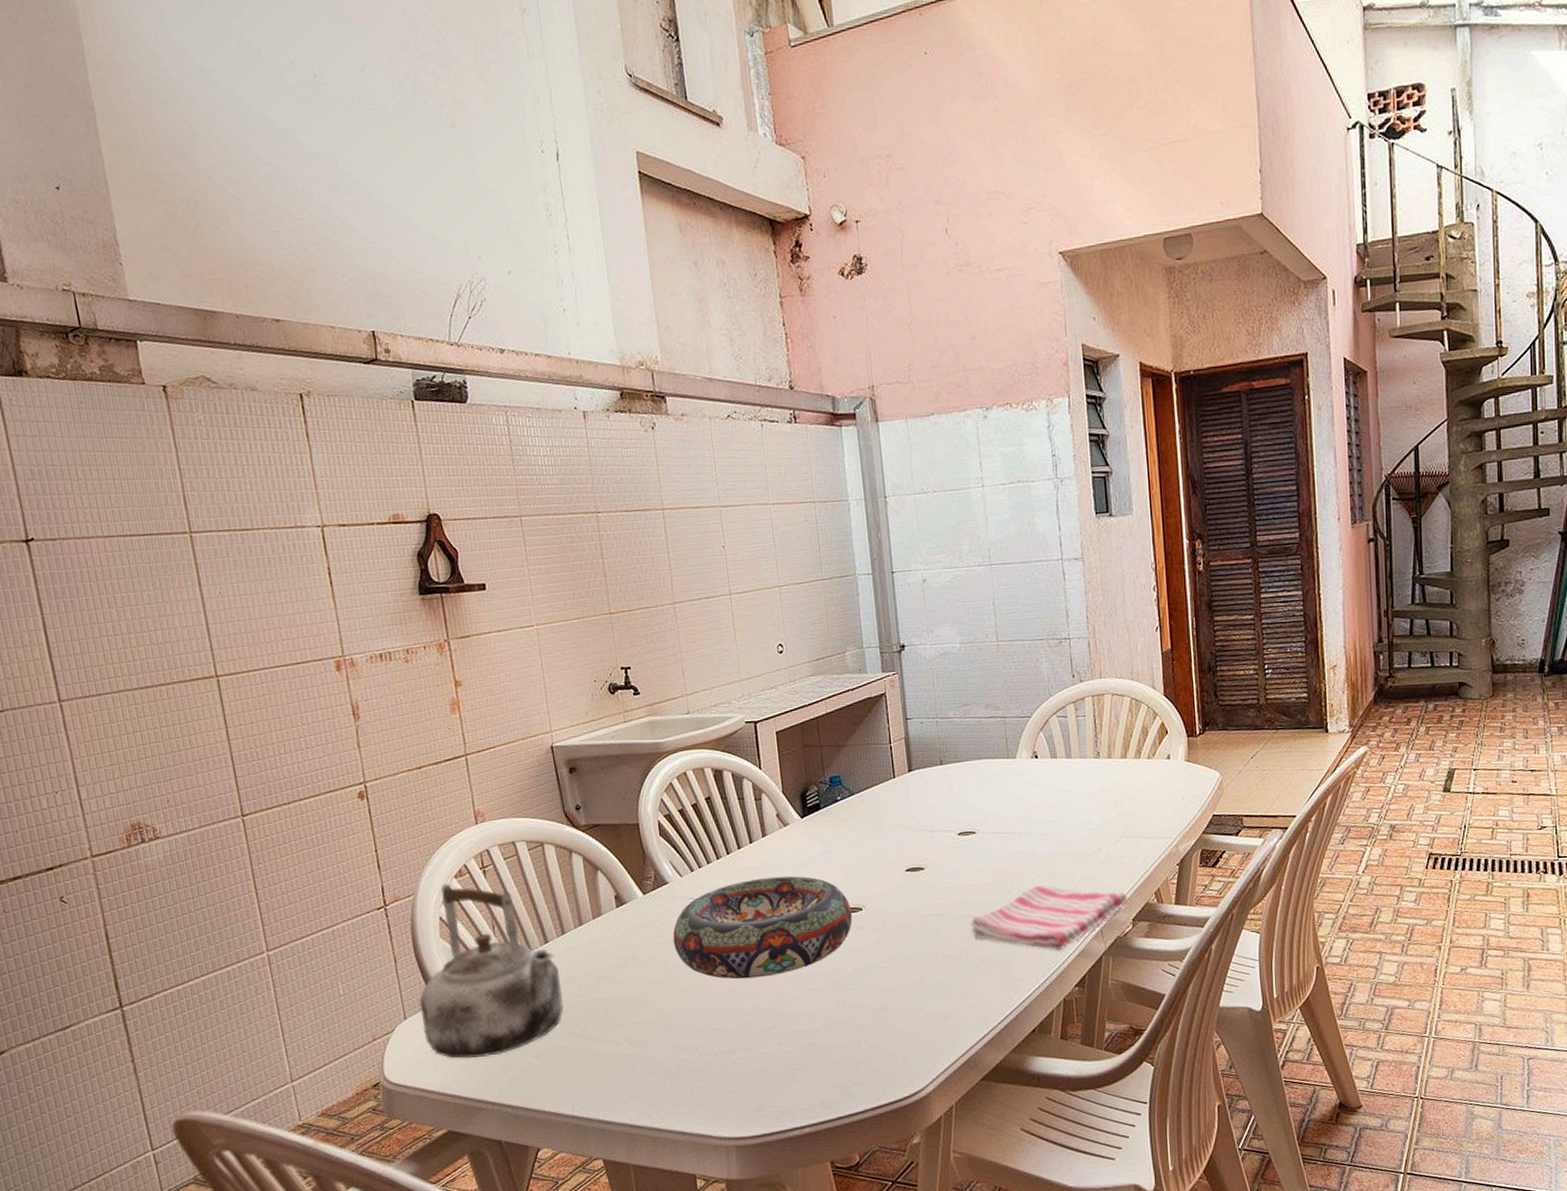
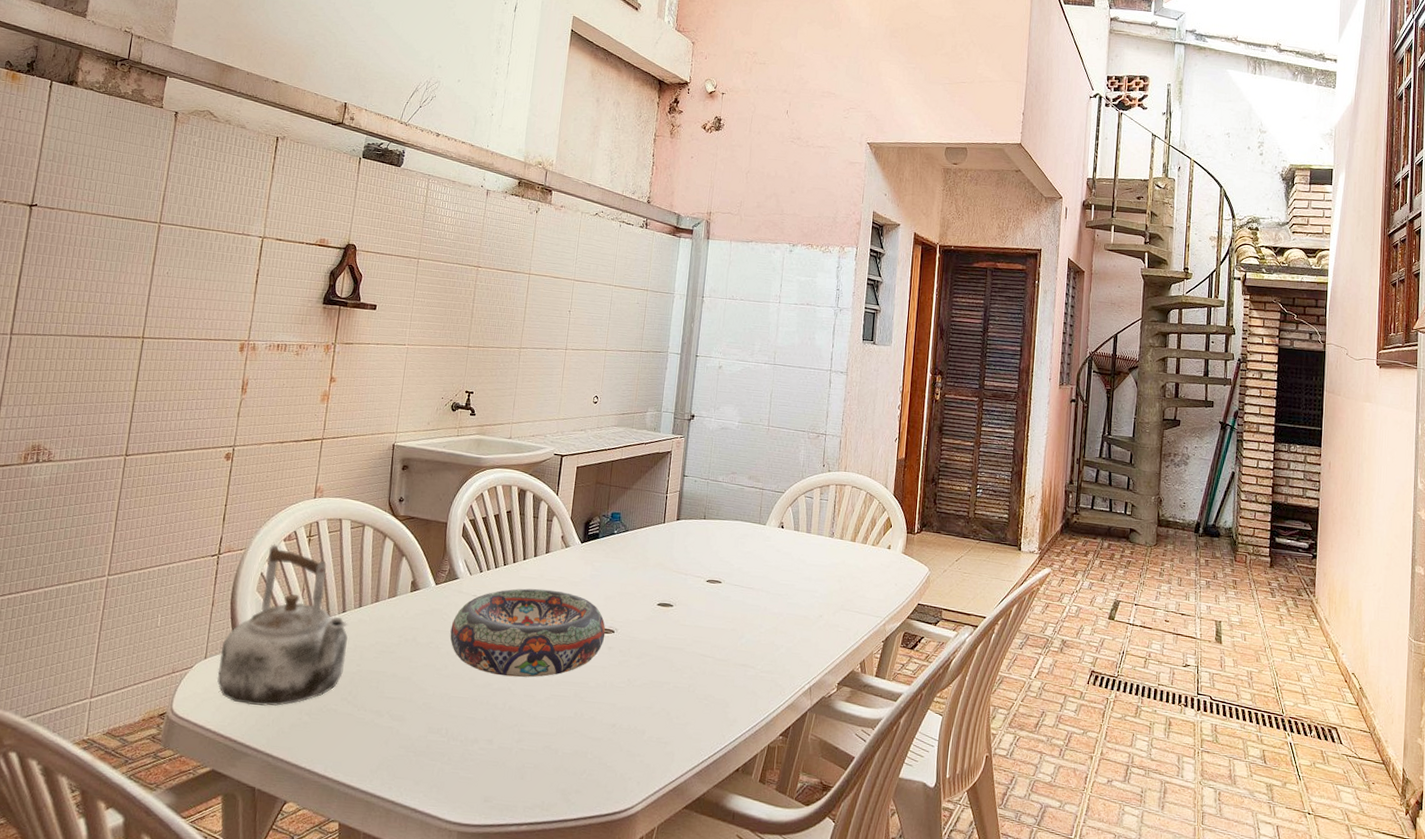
dish towel: present [970,884,1128,951] -> none [701,637,837,700]

